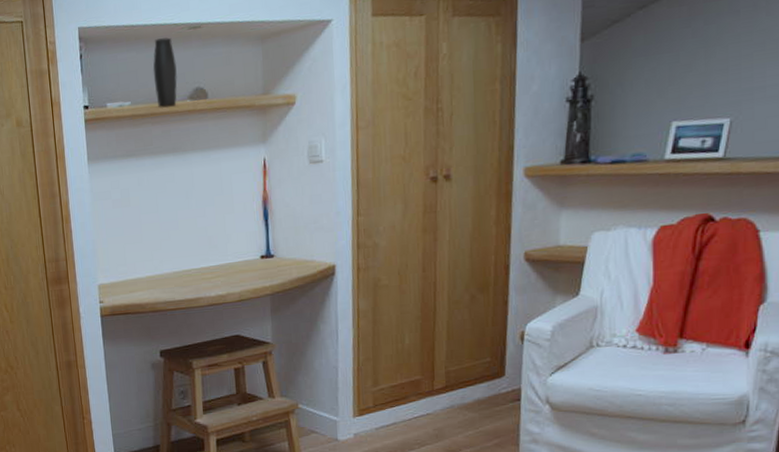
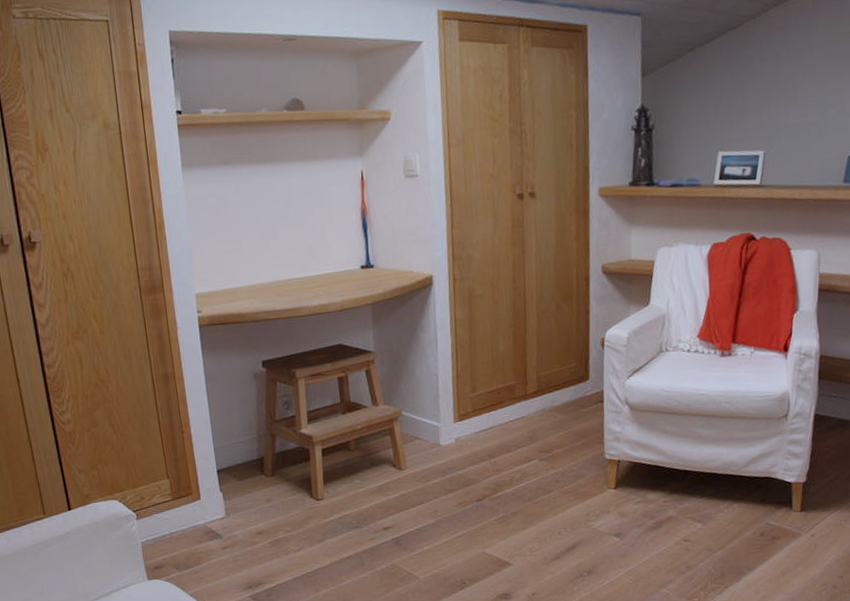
vase: present [152,37,177,108] -> none [248,47,274,117]

